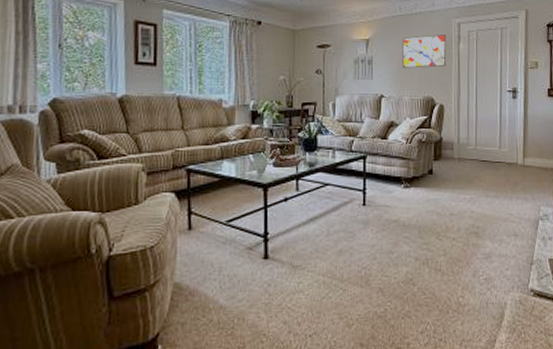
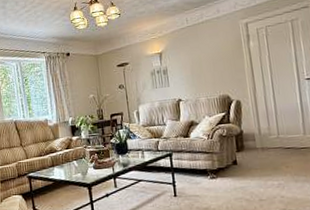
wall art: present [402,34,447,68] -> none [192,36,238,73]

